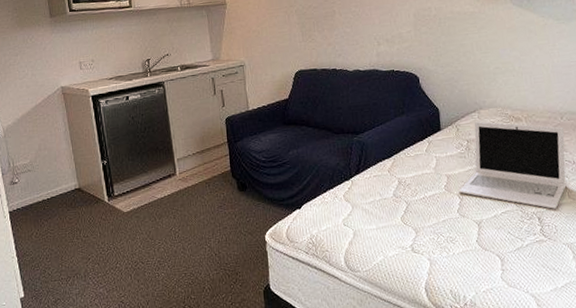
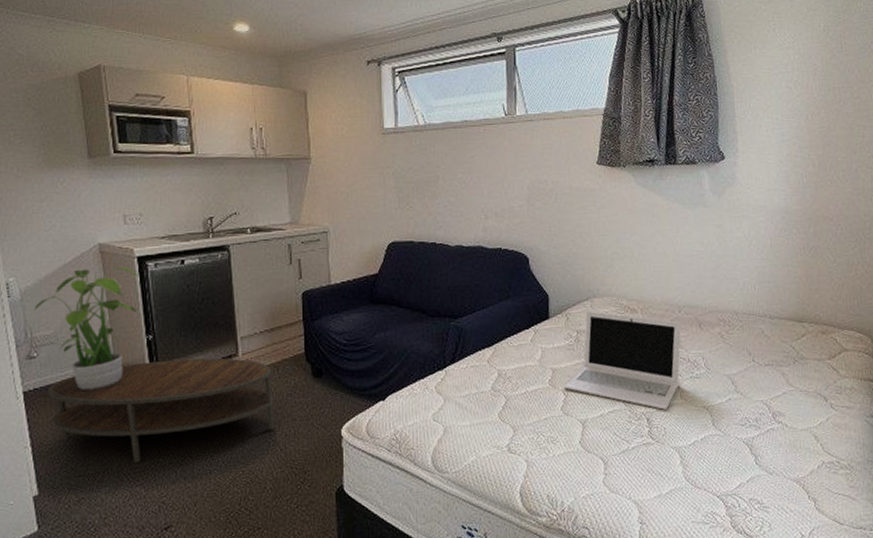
potted plant: none [14,103,93,209] -> present [34,265,138,390]
coffee table: none [27,177,209,269] -> present [47,358,274,464]

